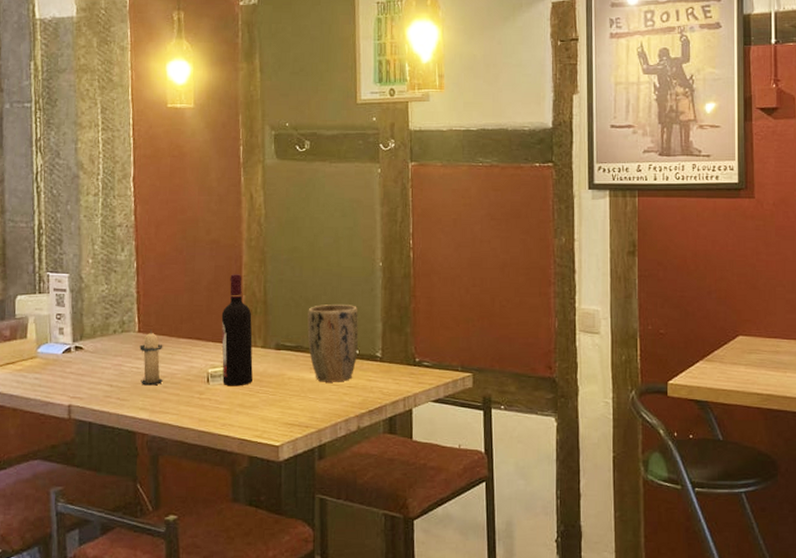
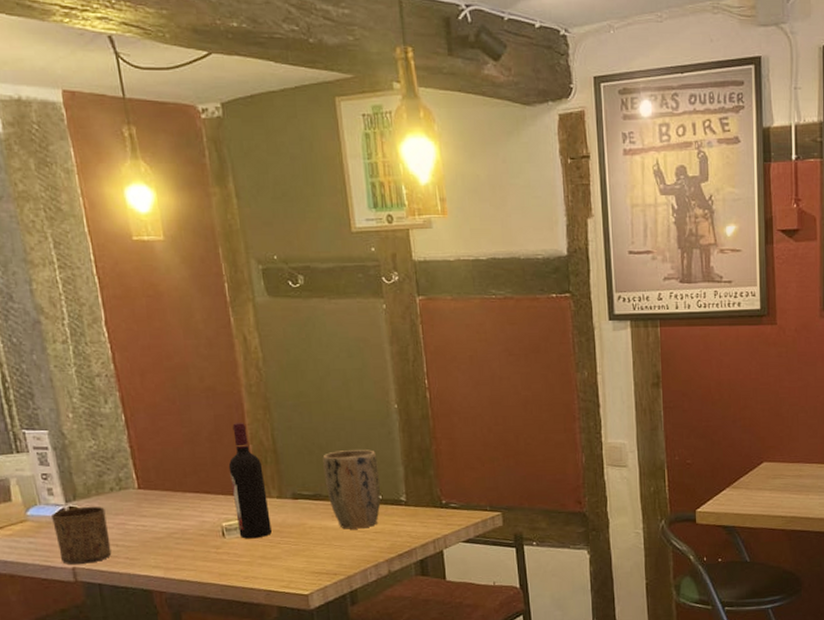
cup: none [58,346,106,402] -> present [50,506,112,564]
candle: present [138,329,163,386] -> none [141,485,174,543]

